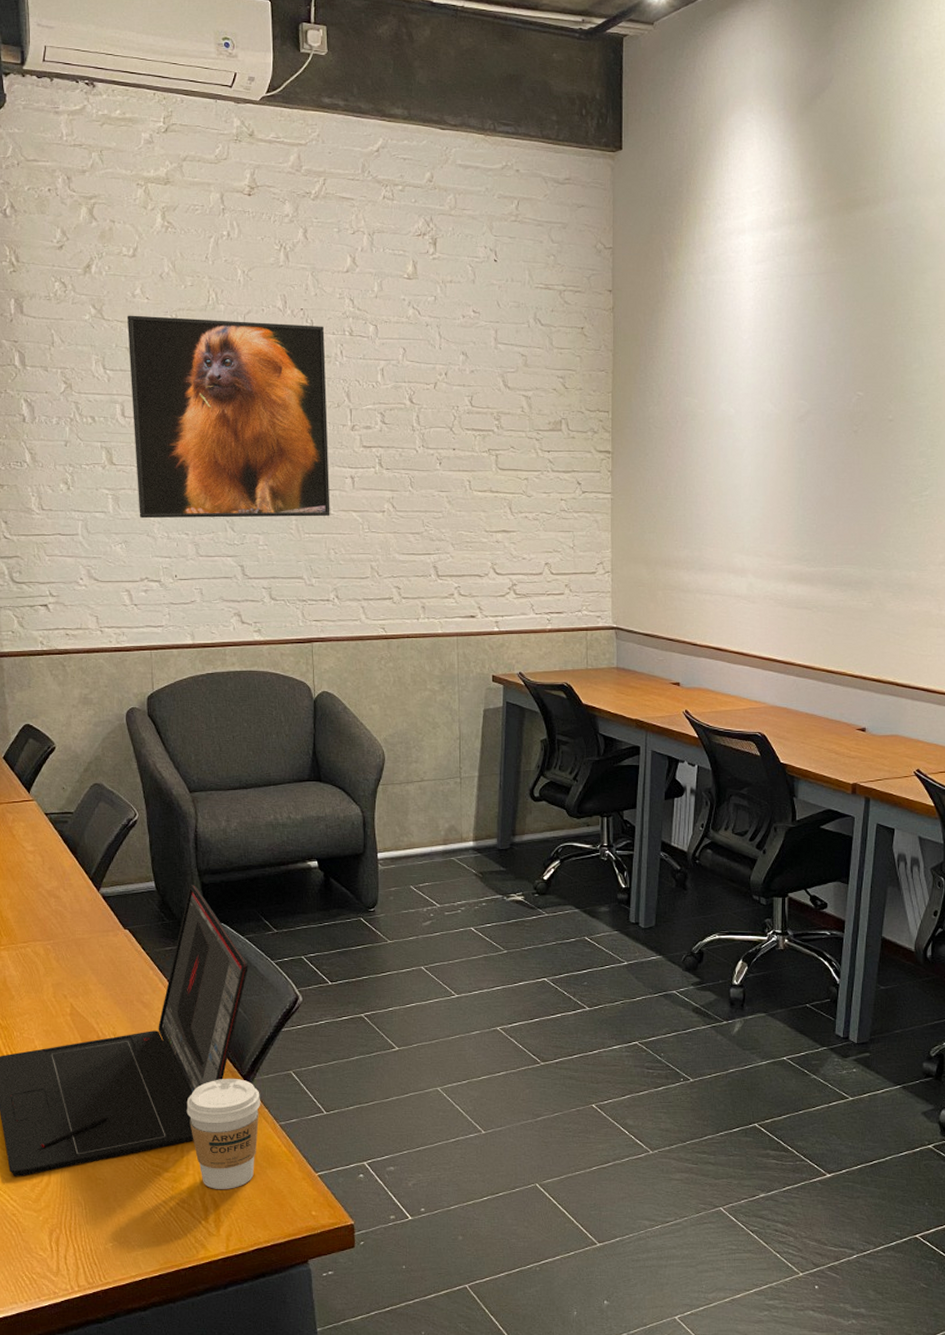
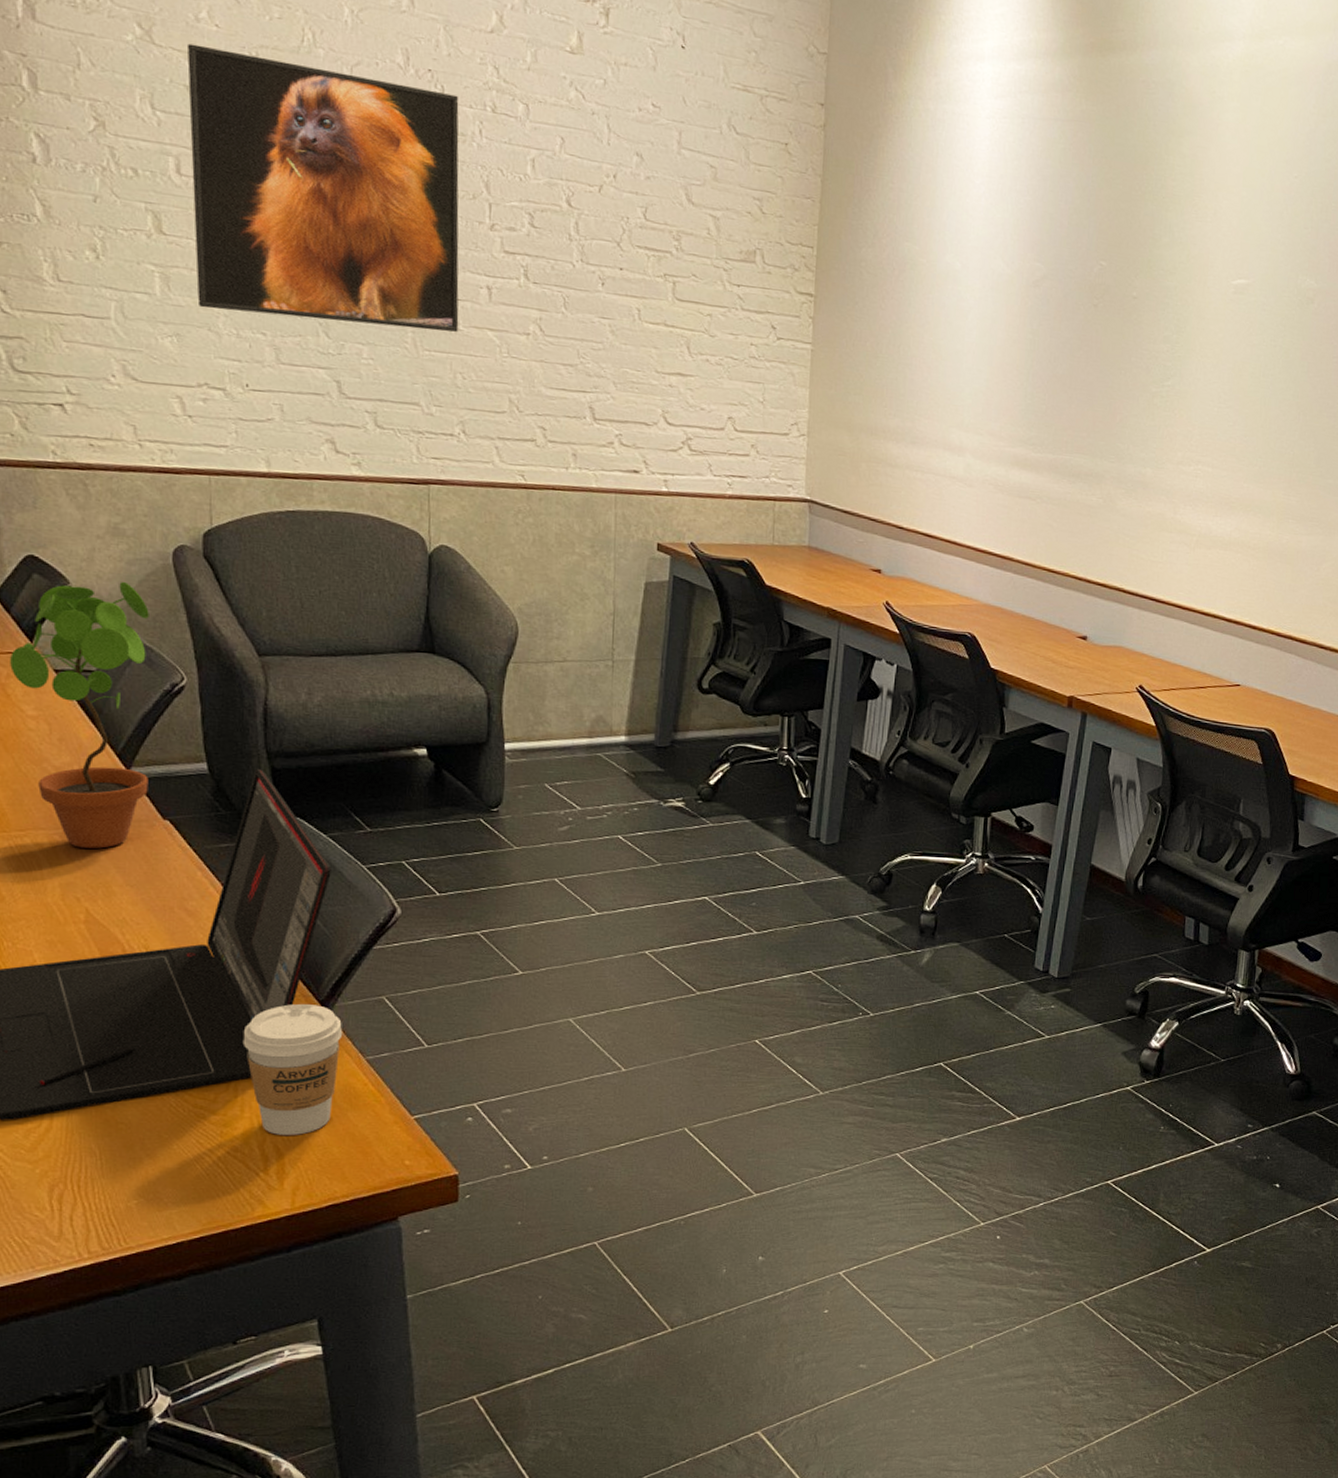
potted plant: none [15,739,113,955] -> present [10,581,149,849]

